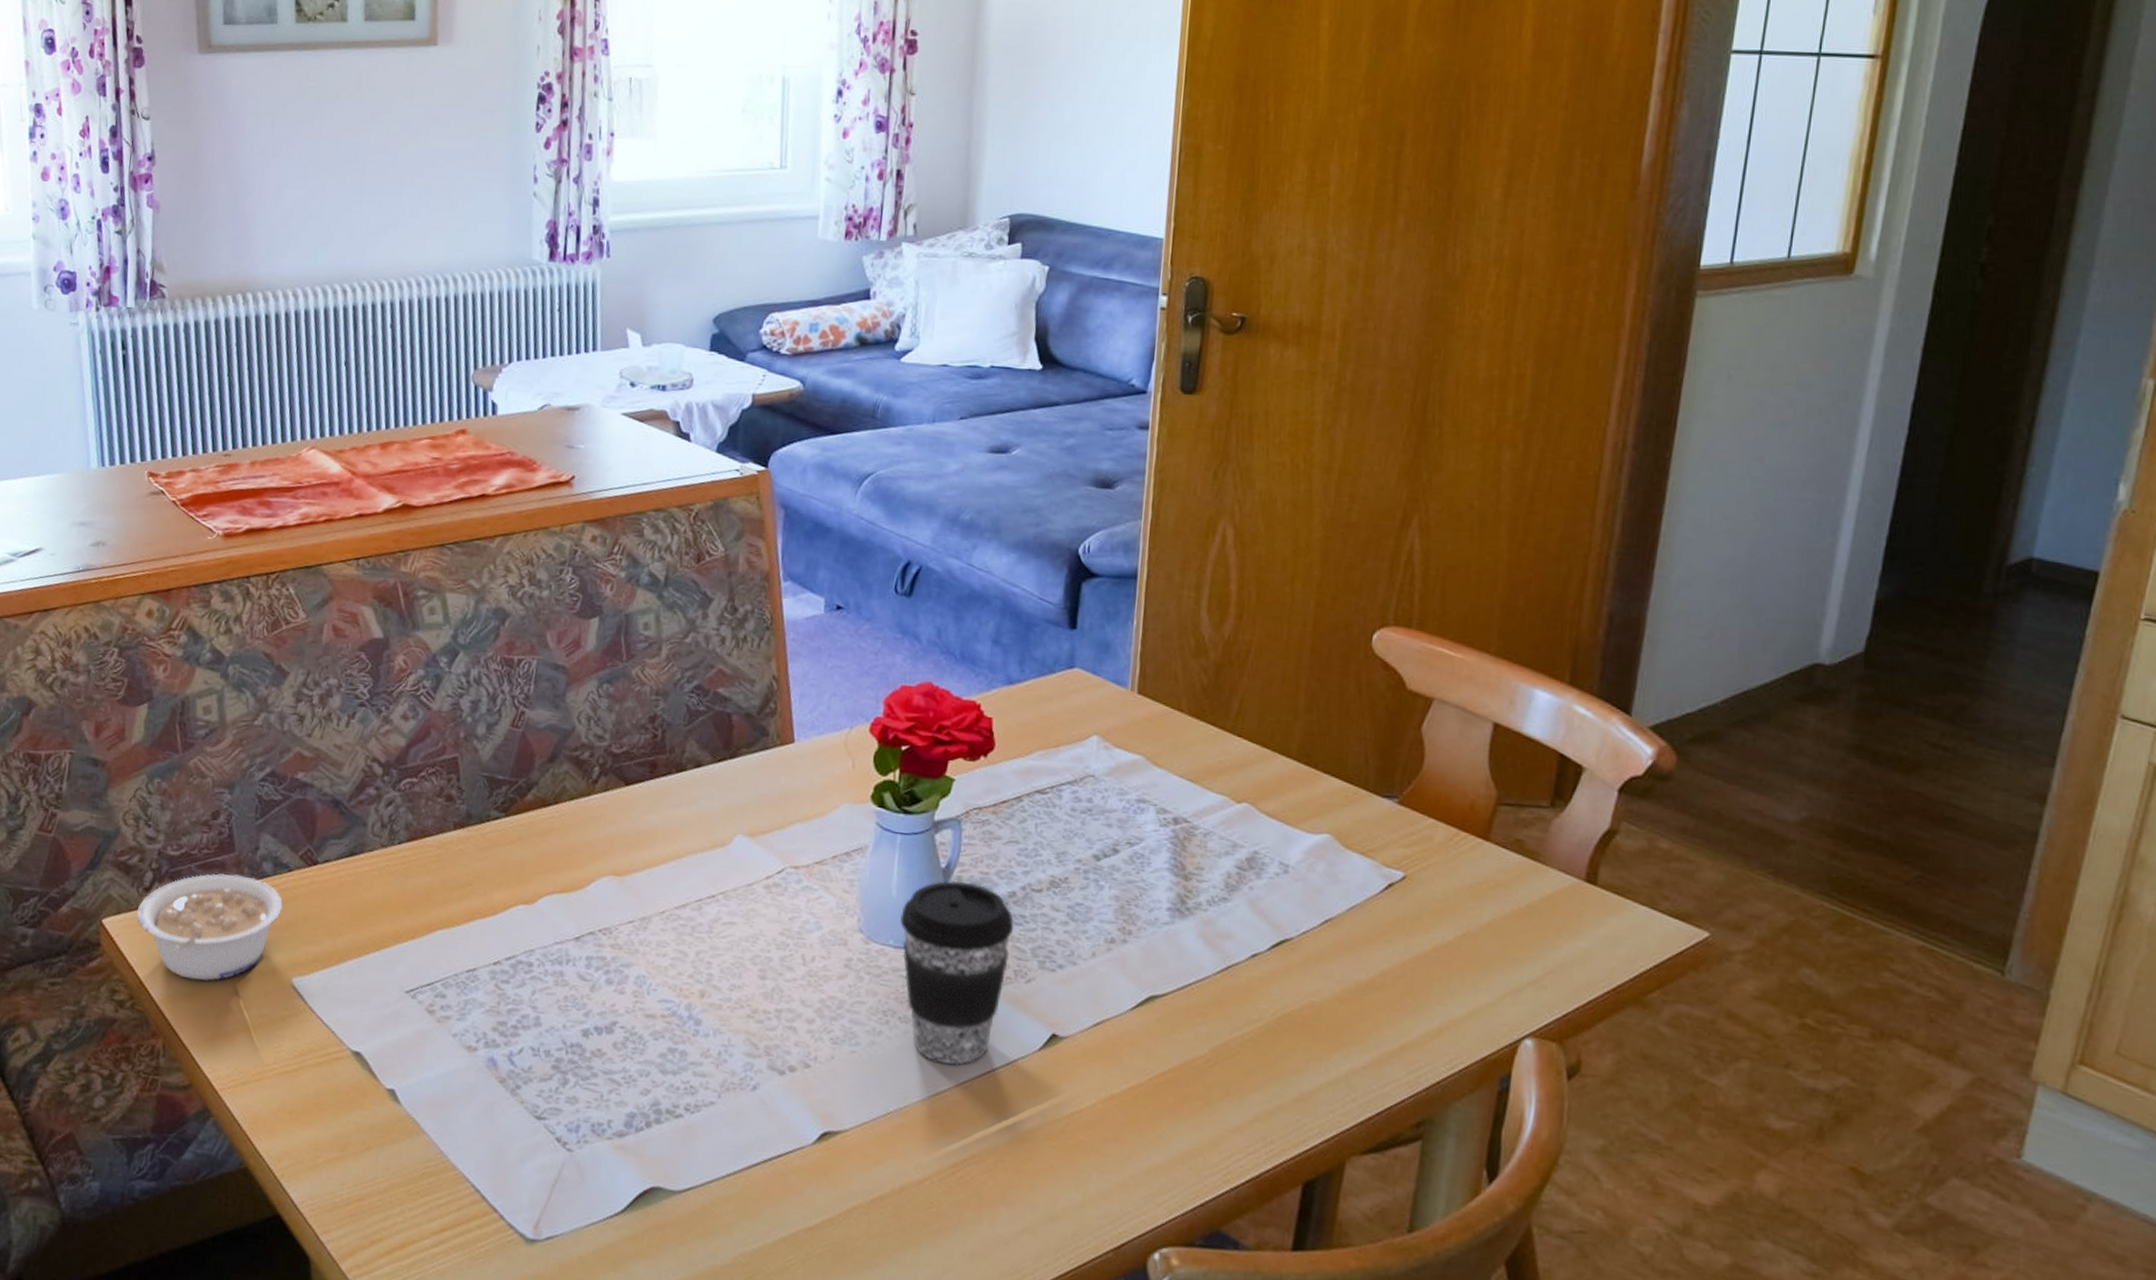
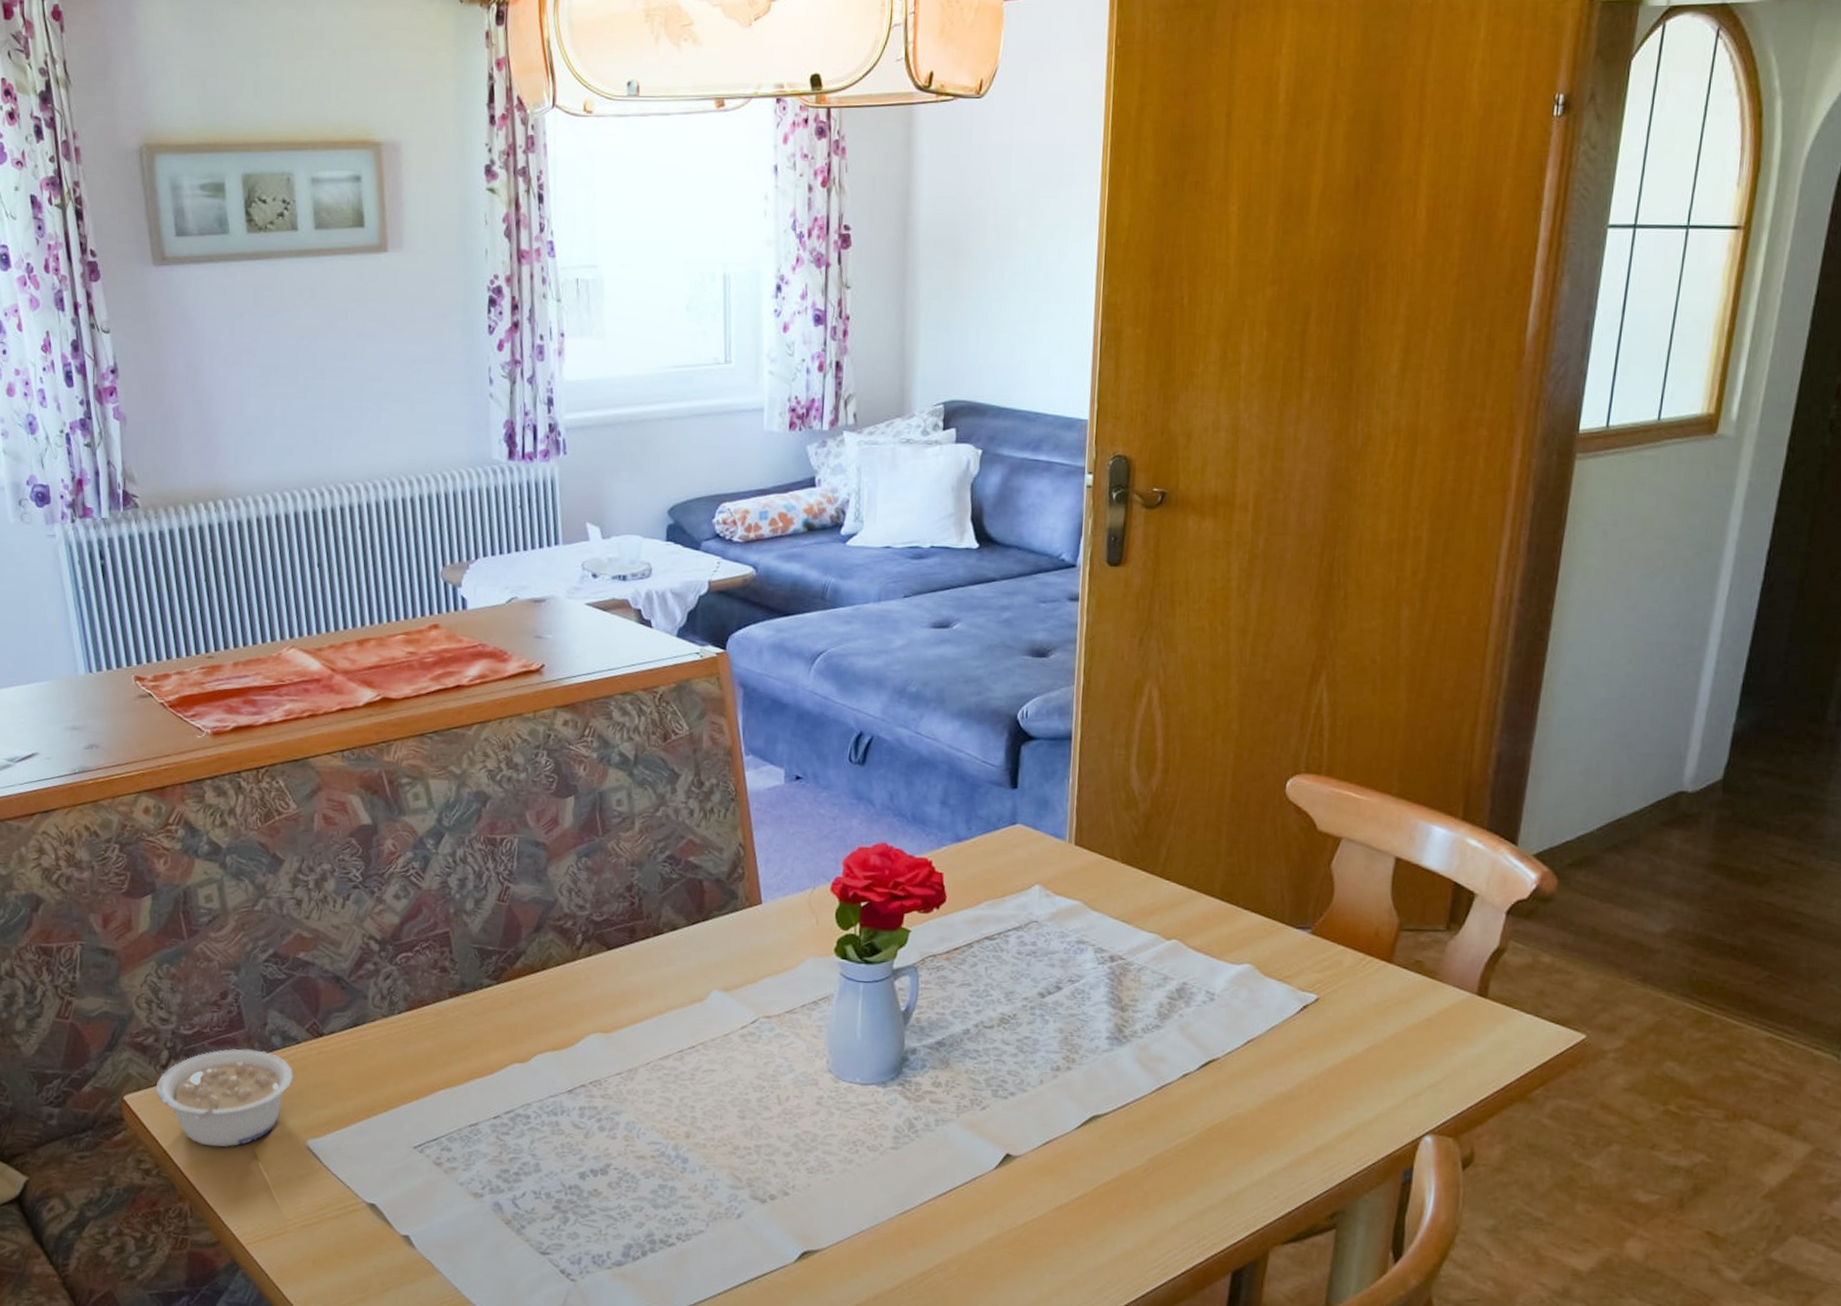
coffee cup: present [900,880,1014,1065] -> none [865,1021,969,1186]

